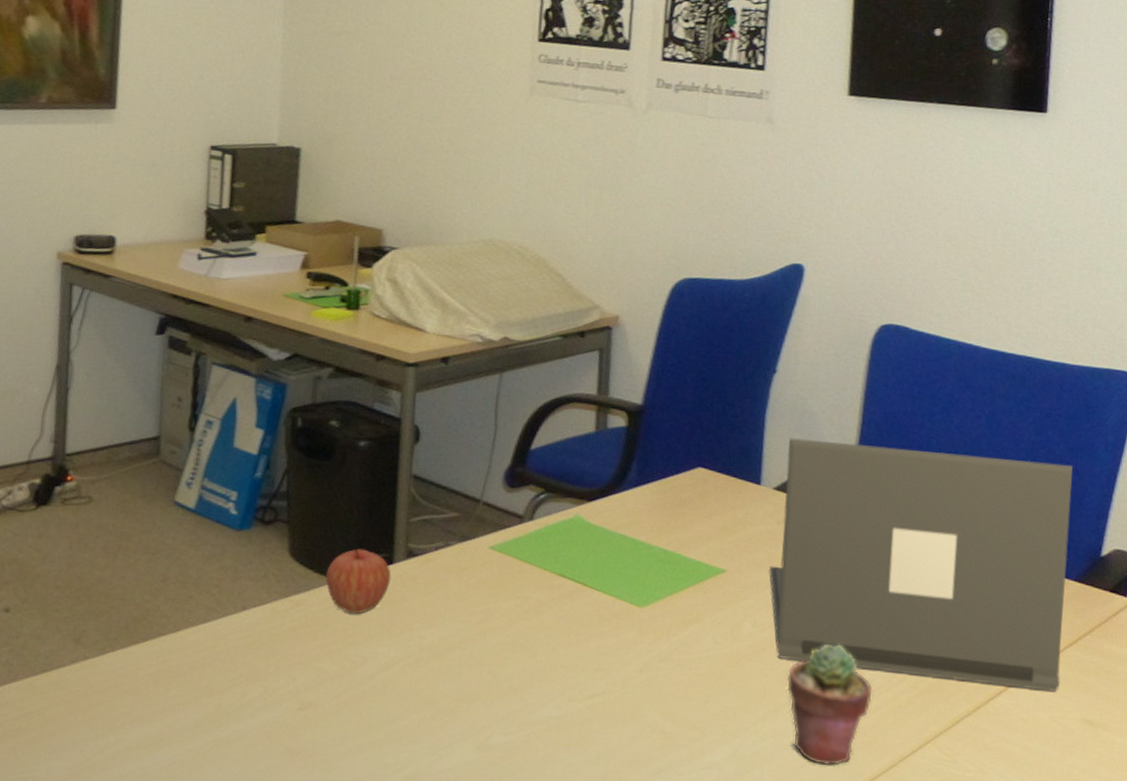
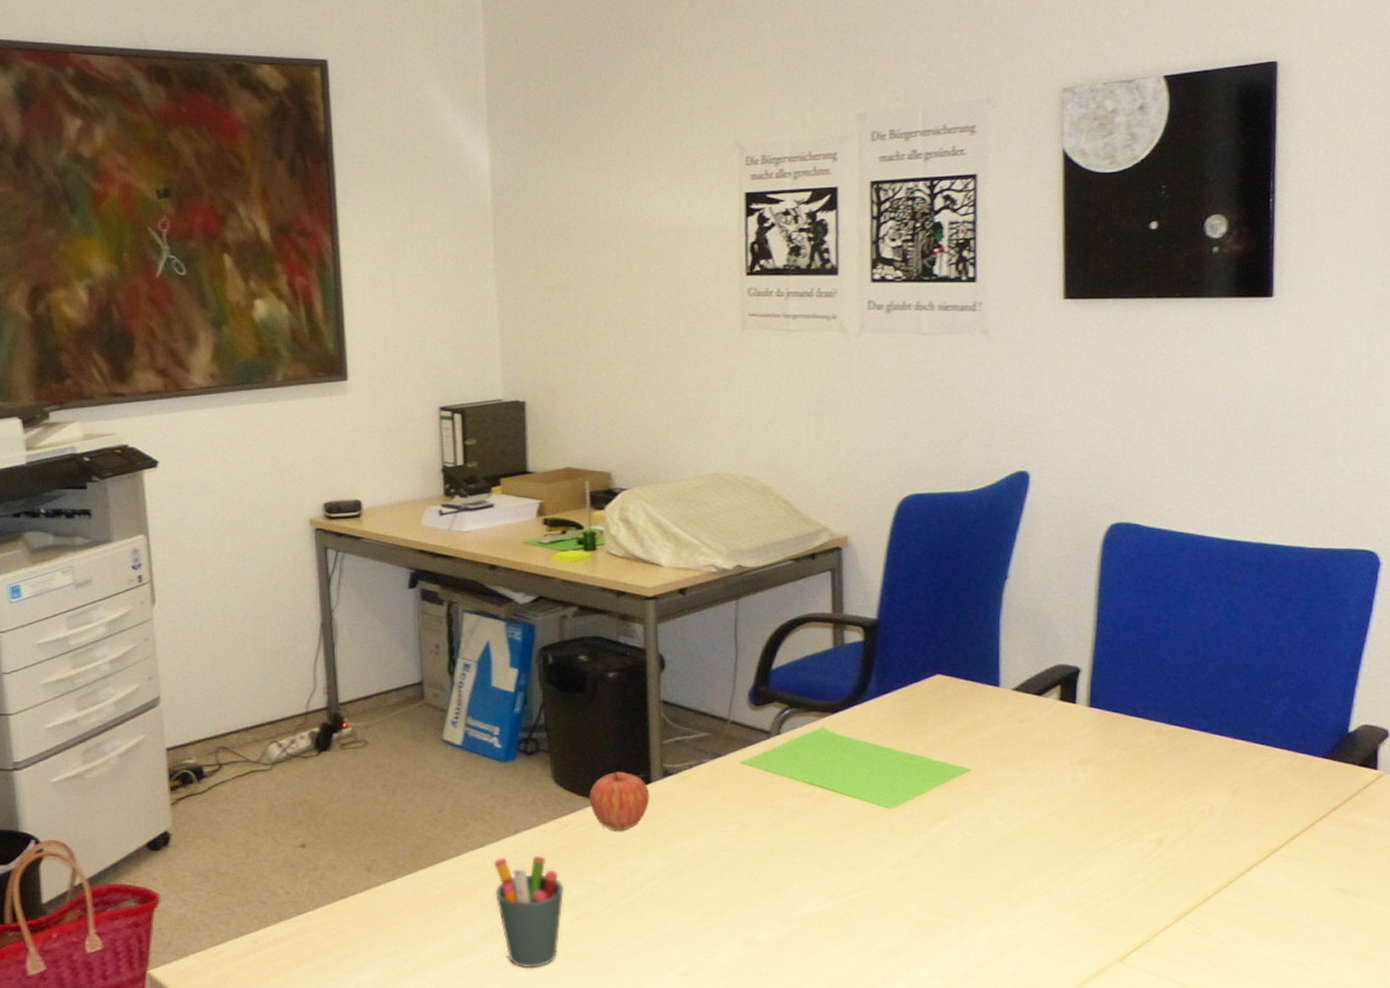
pen holder: none [213,635,290,763] -> present [493,855,565,969]
laptop: present [768,438,1073,692] -> none [1012,640,1316,864]
potted succulent: present [786,644,873,766] -> none [1037,831,1123,945]

